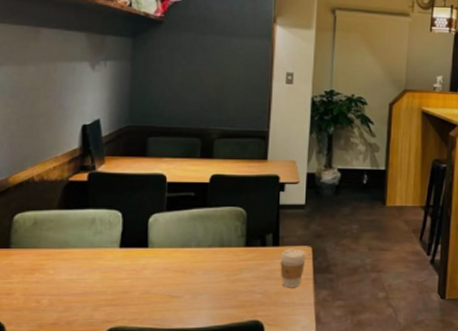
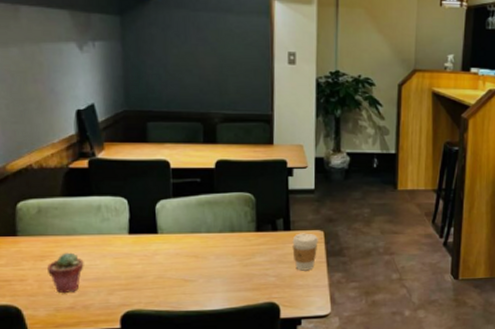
potted succulent: none [36,266,73,309] -> present [47,252,84,294]

